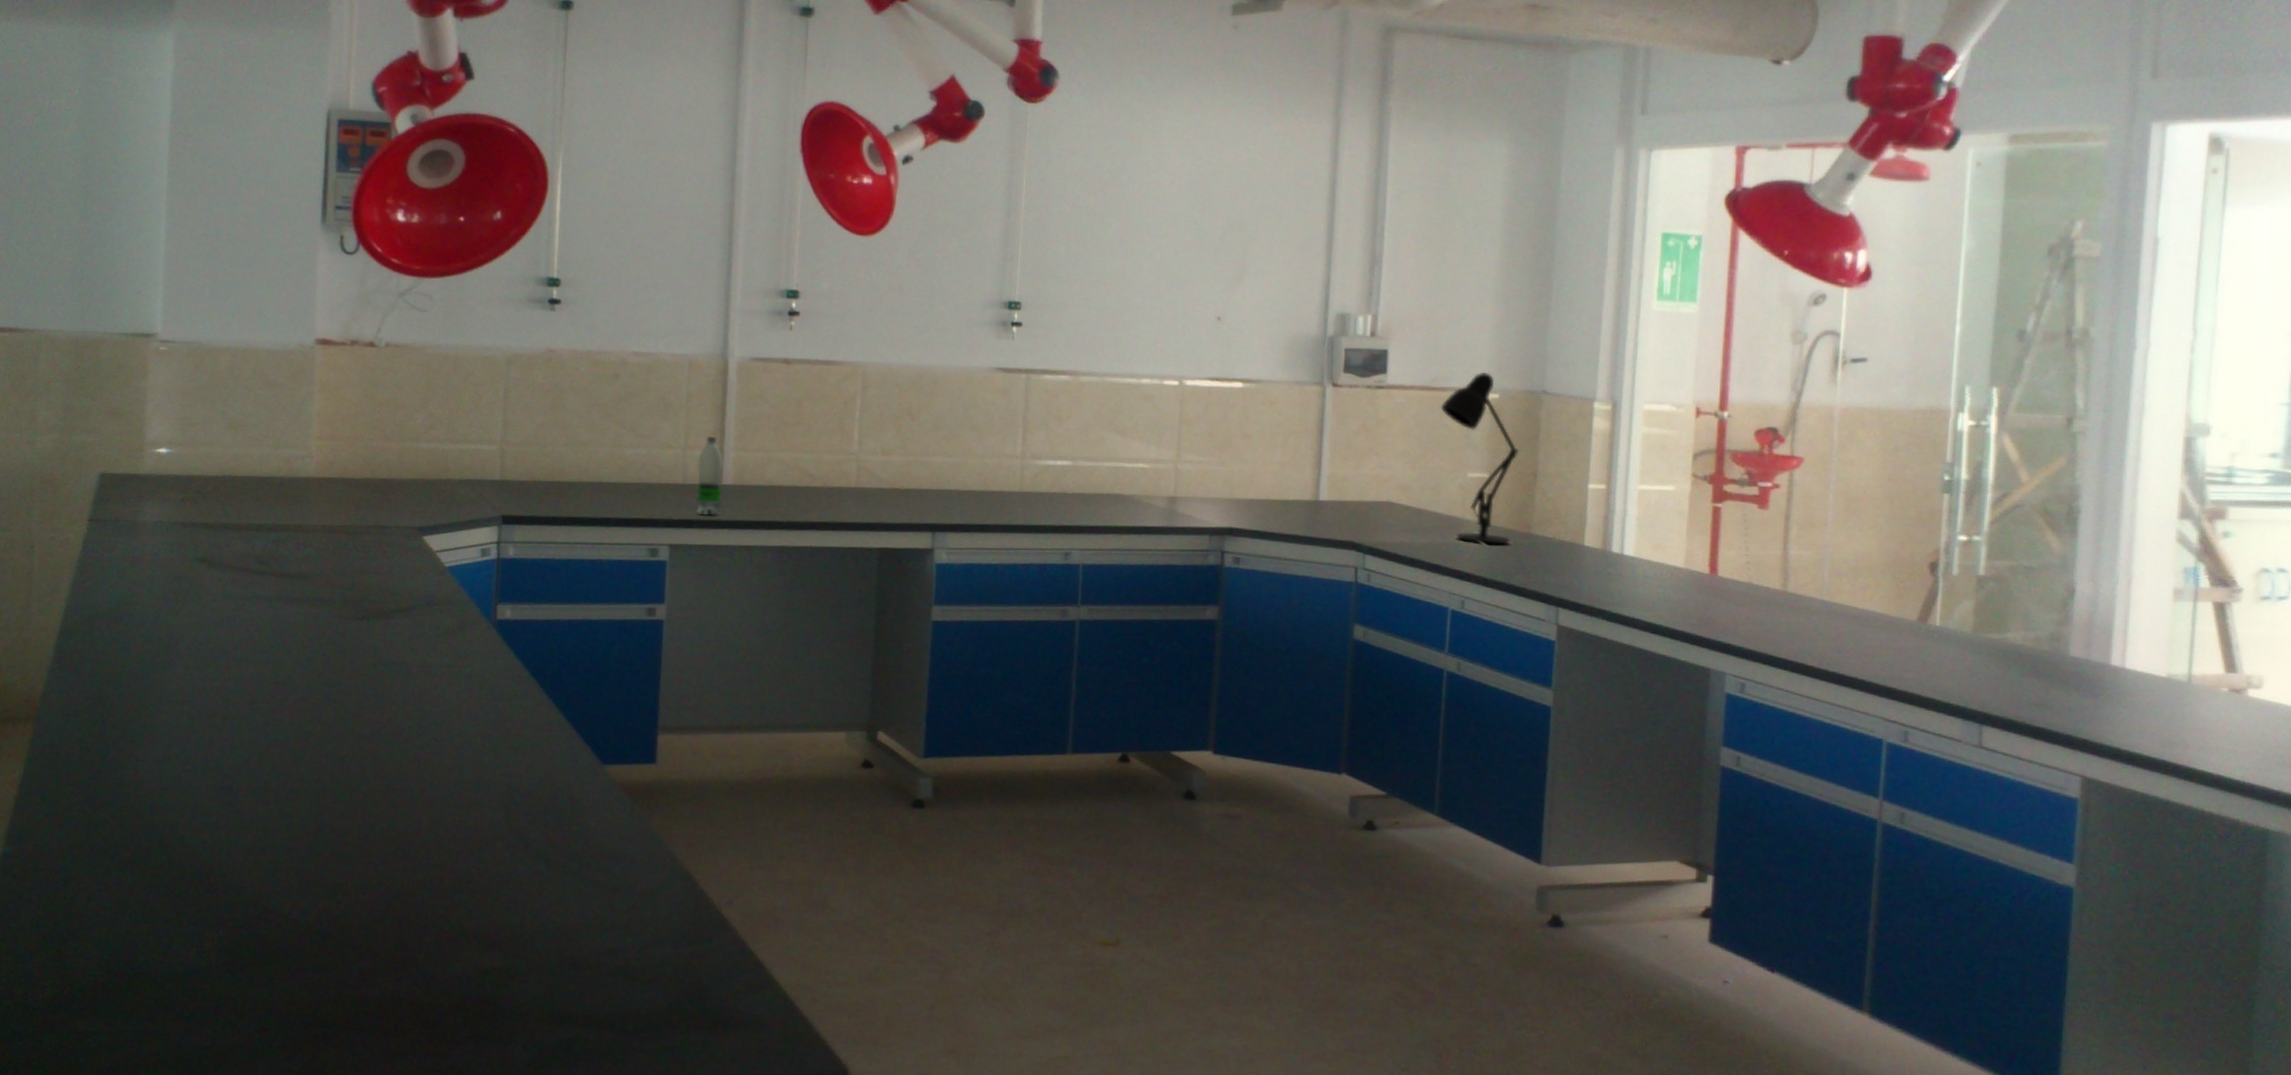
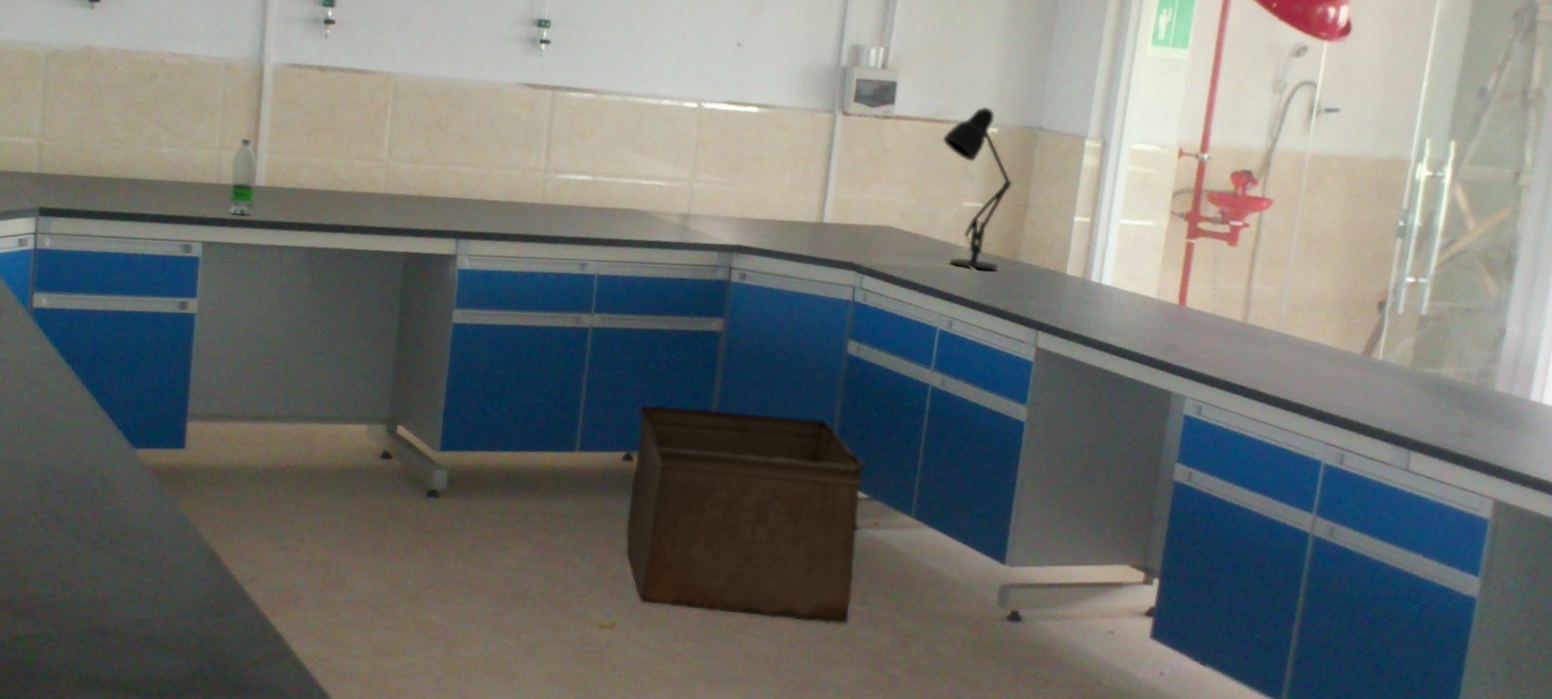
storage bin: none [1125,700,1381,935] -> present [625,404,866,624]

